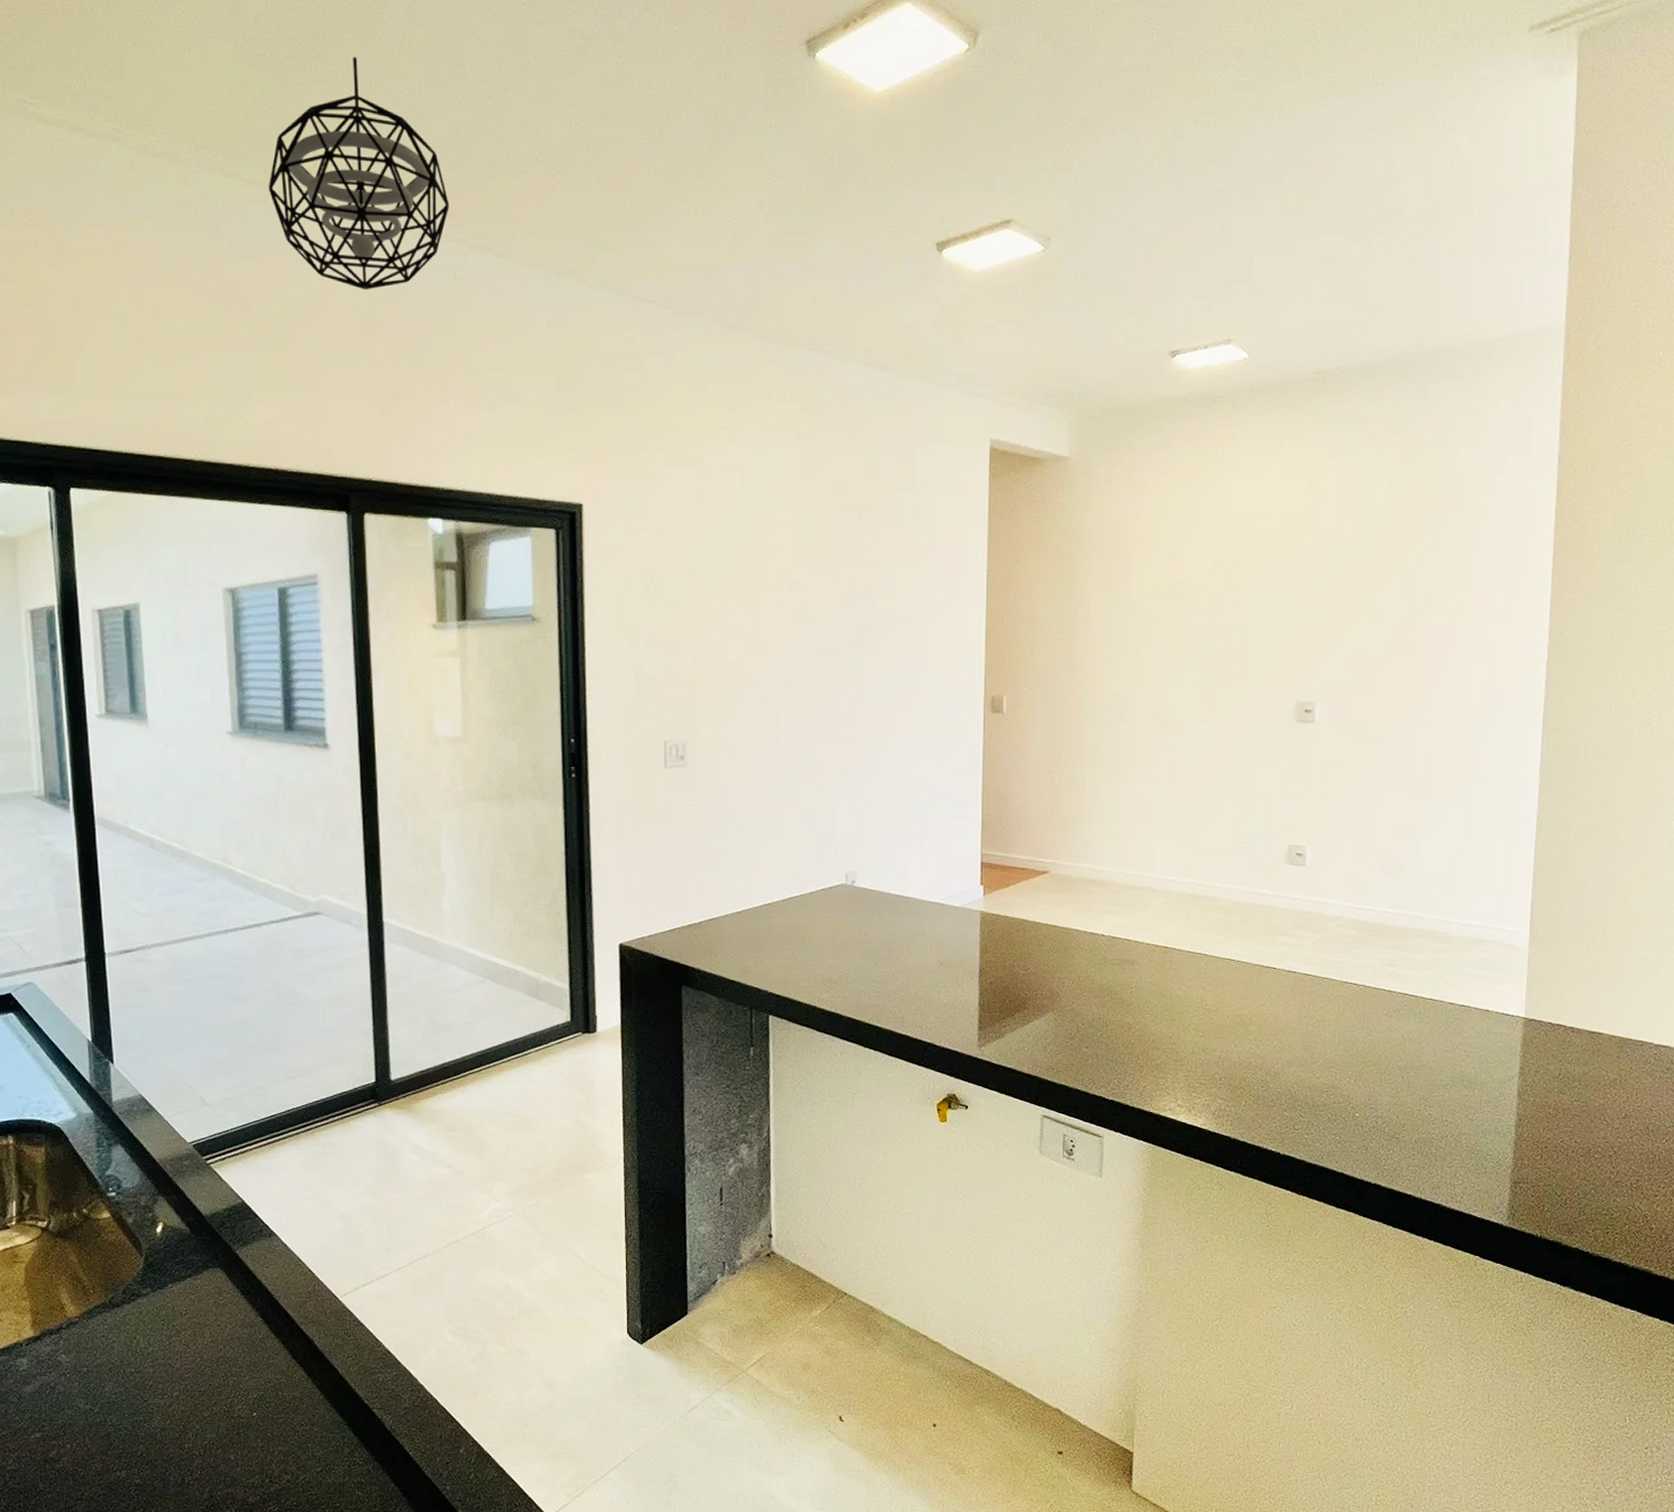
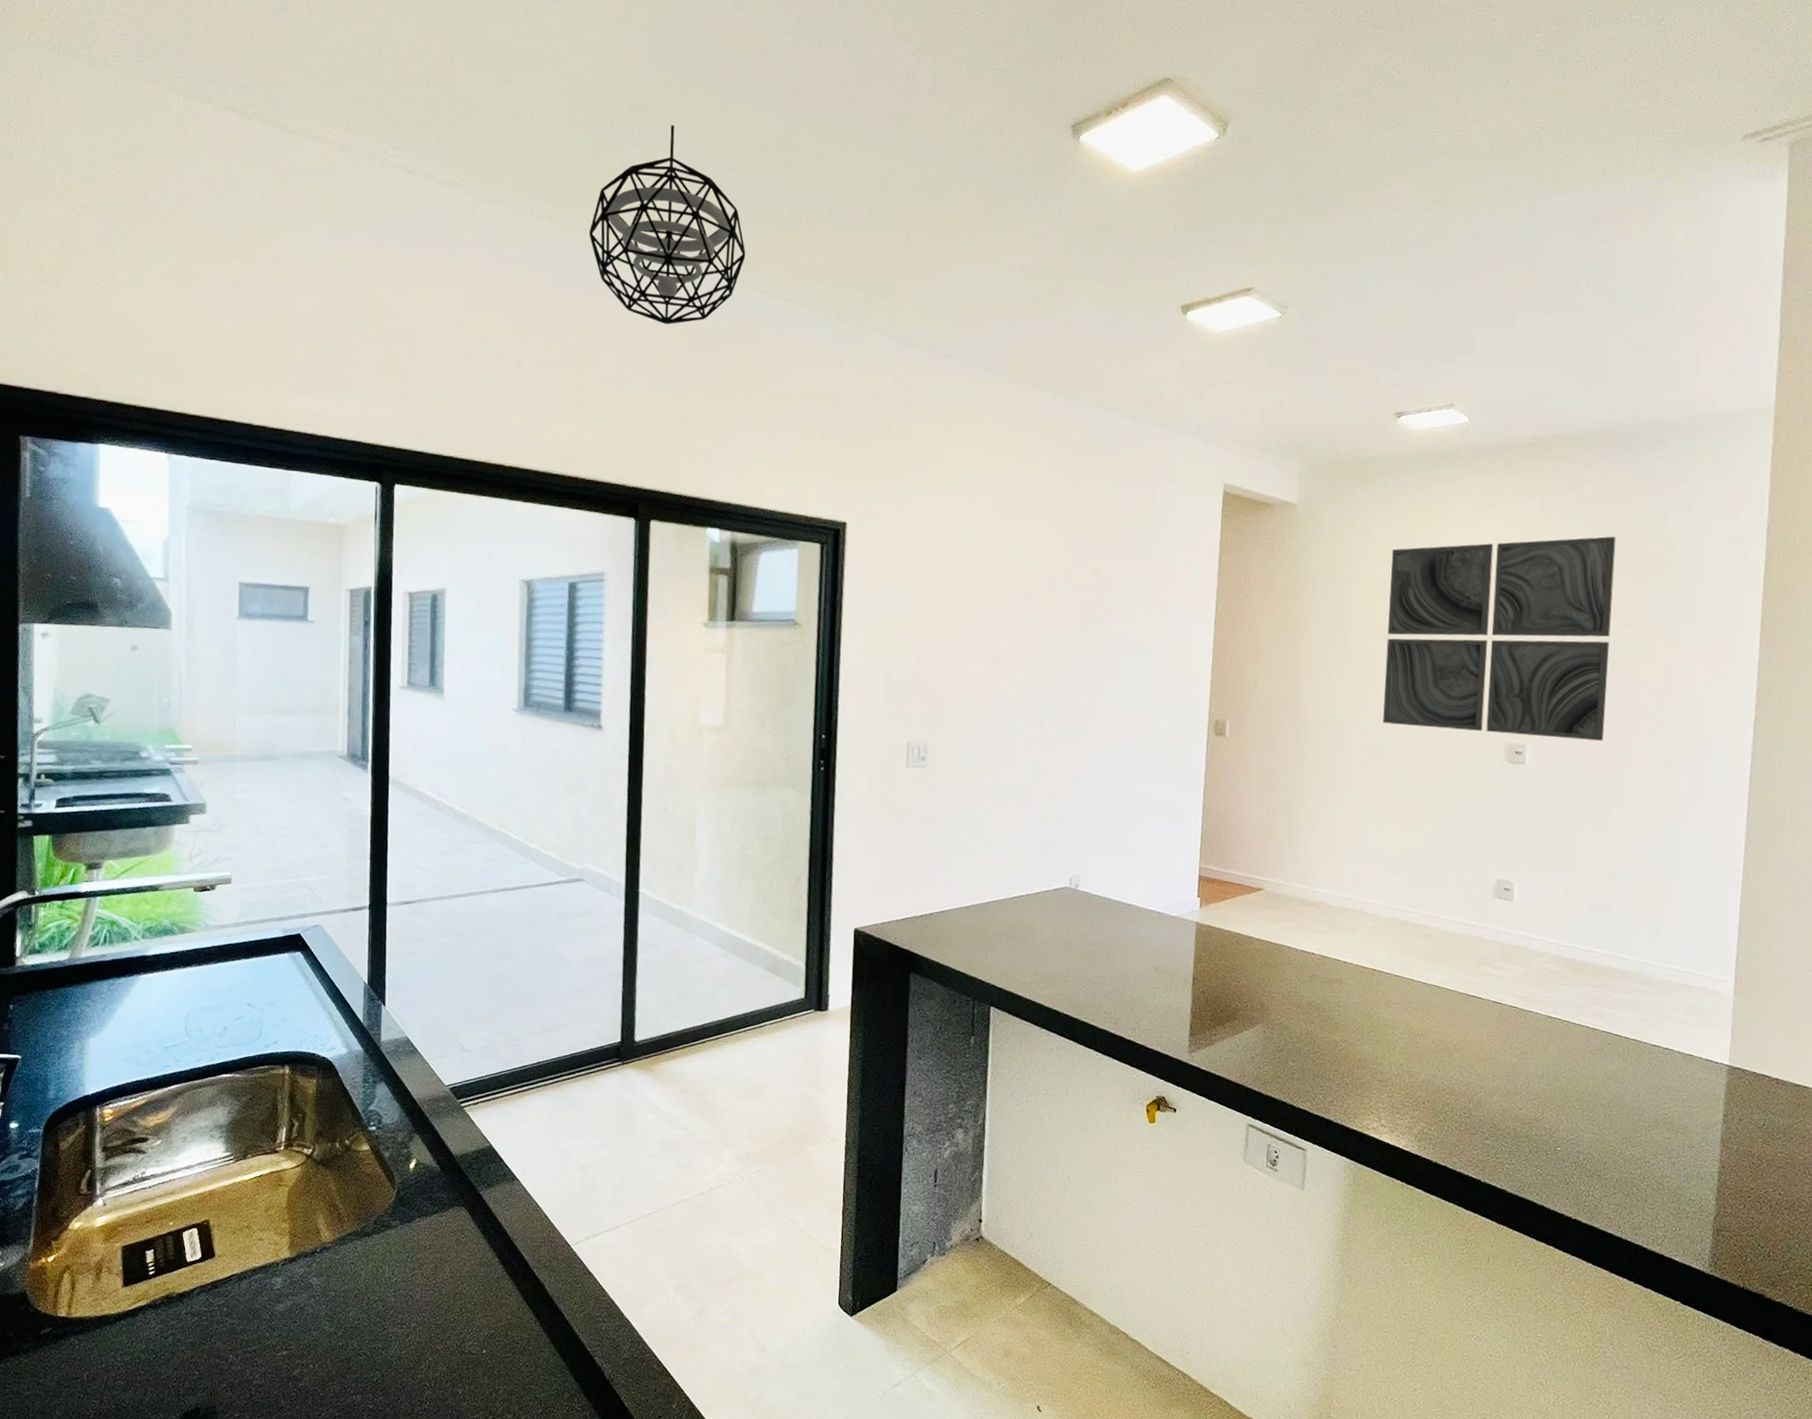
wall art: none [1167,474,1404,693] -> present [1383,536,1616,741]

